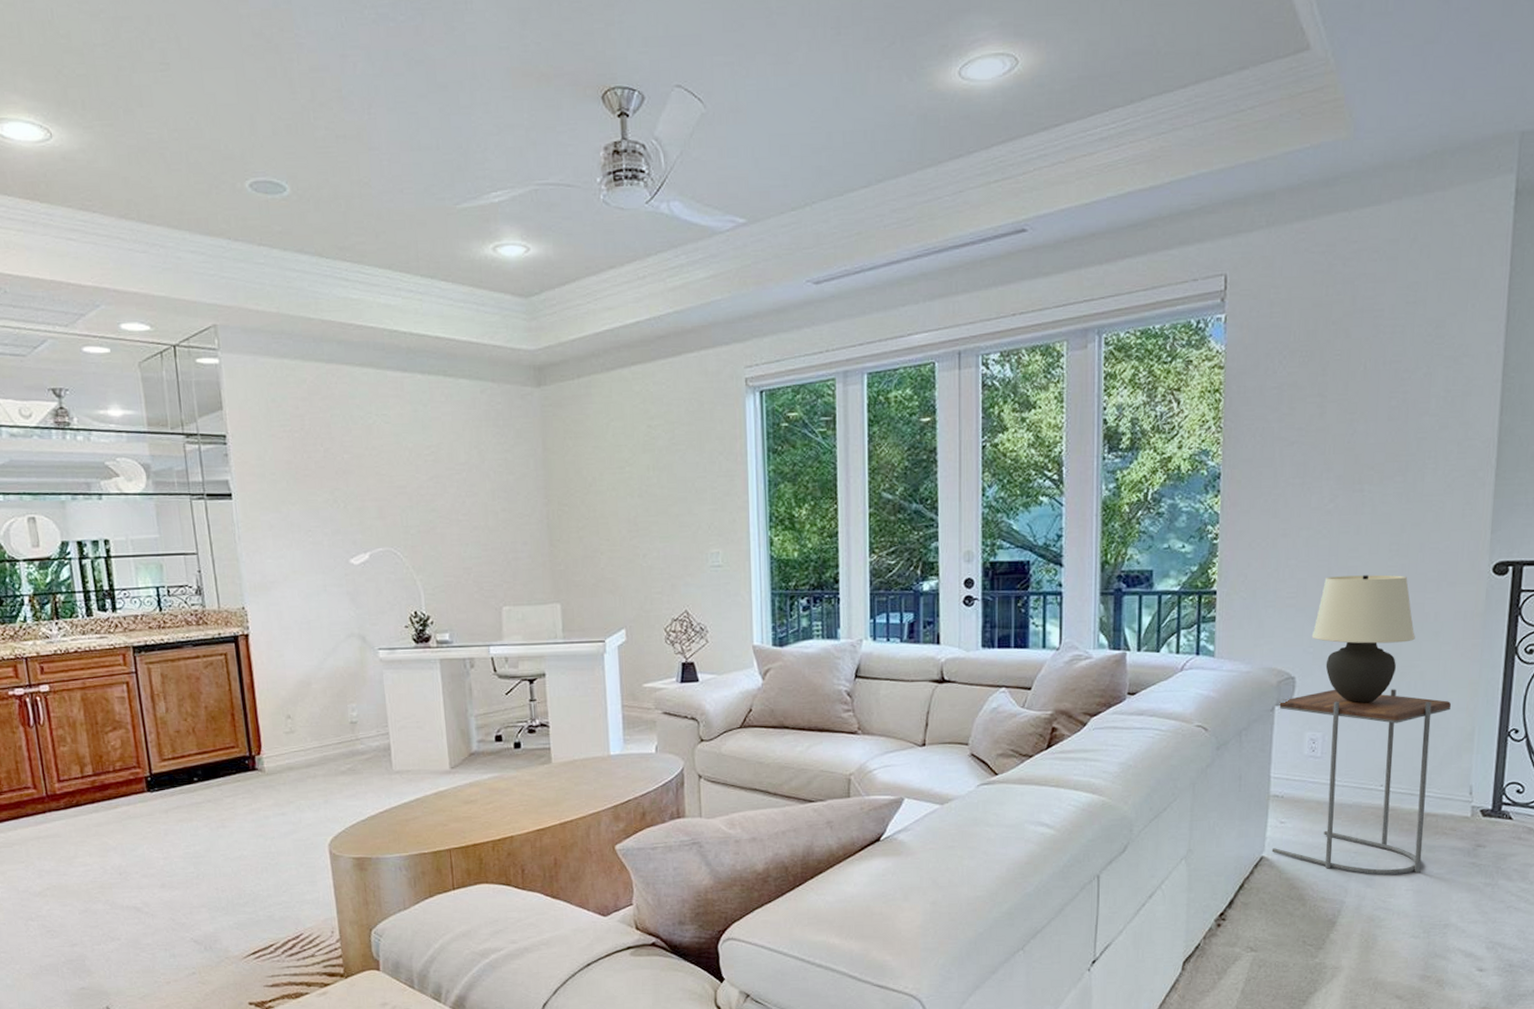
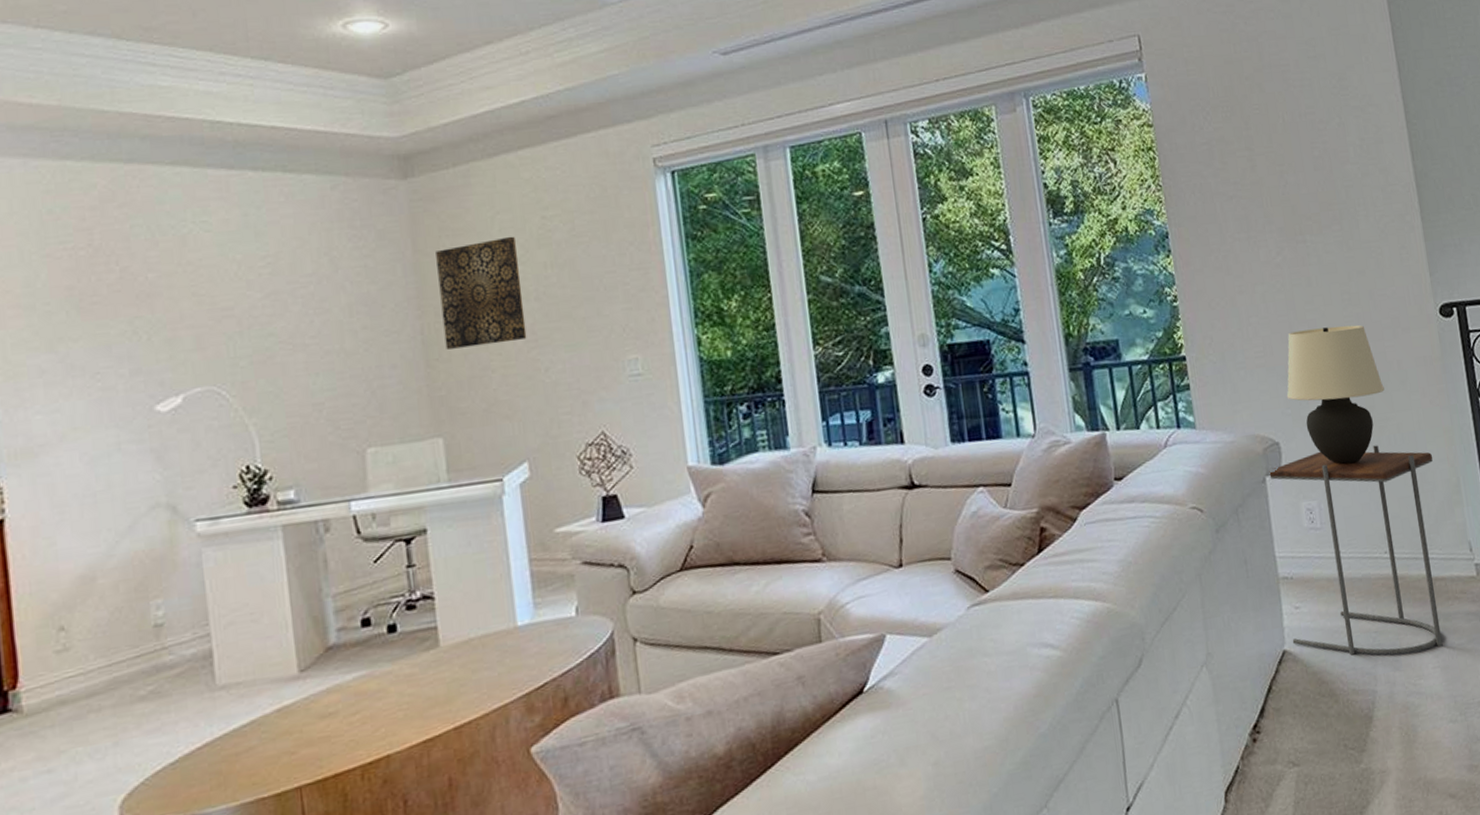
wall art: none [561,441,630,533] -> present [436,236,527,350]

